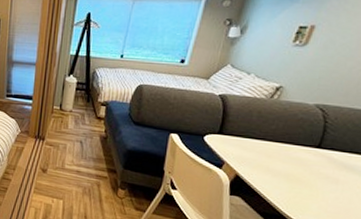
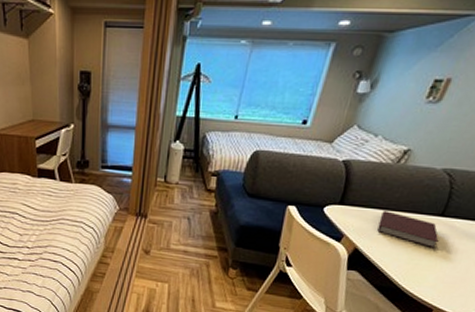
notebook: none [256,141,318,179] -> present [377,211,439,249]

